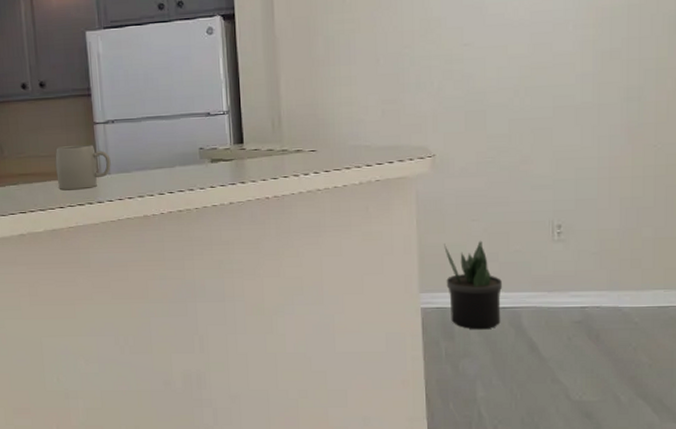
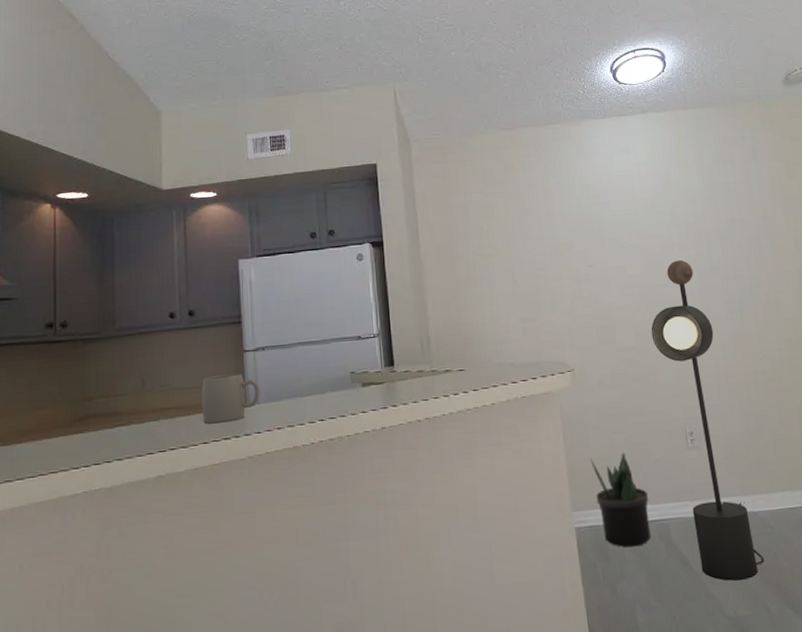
floor lamp: none [528,39,621,369] -> present [651,260,764,581]

